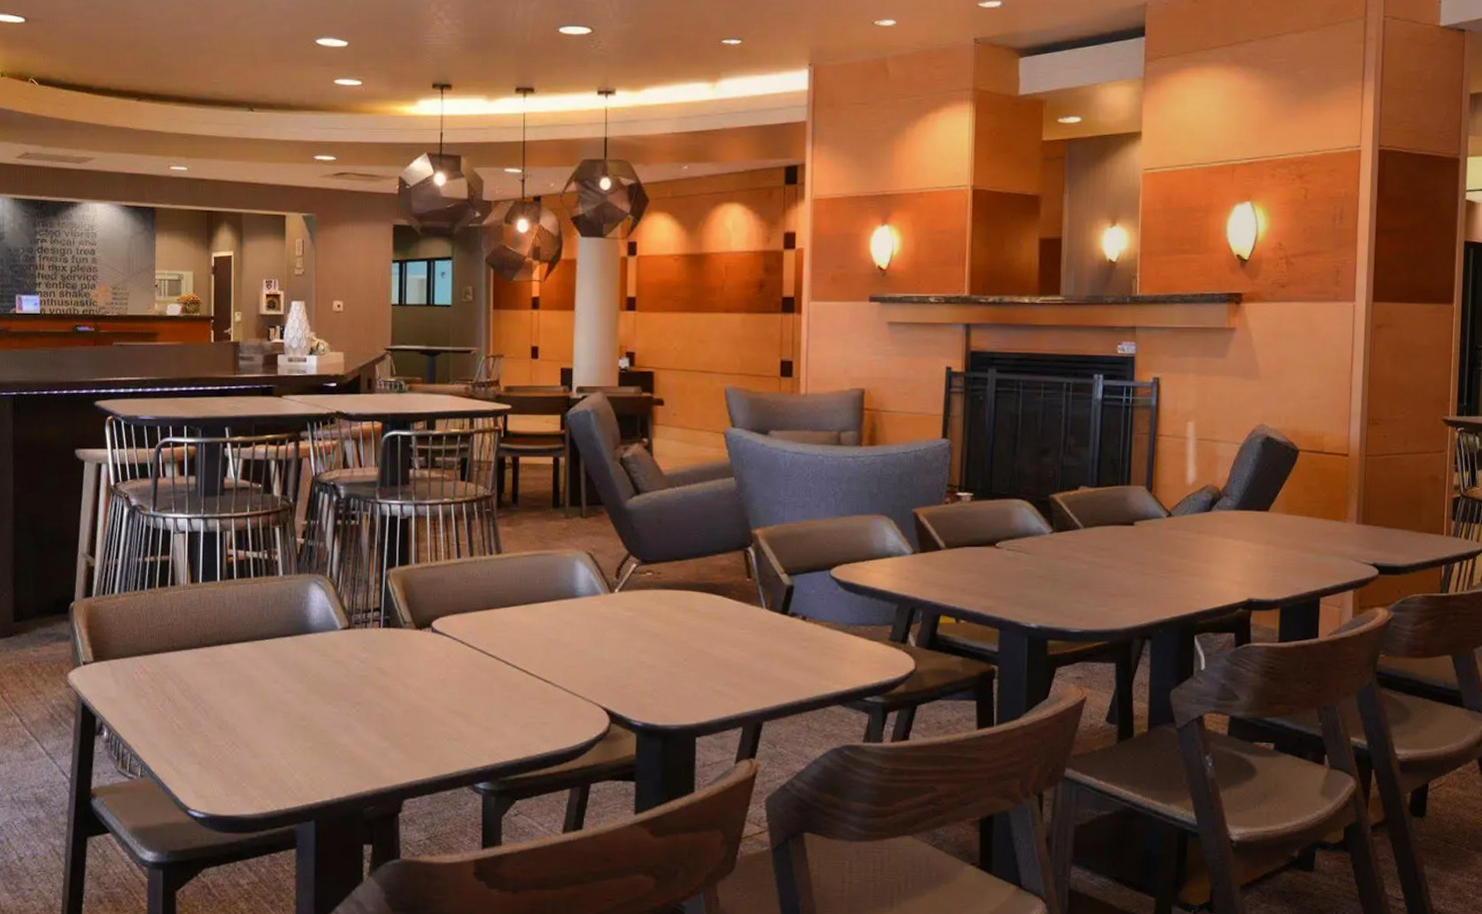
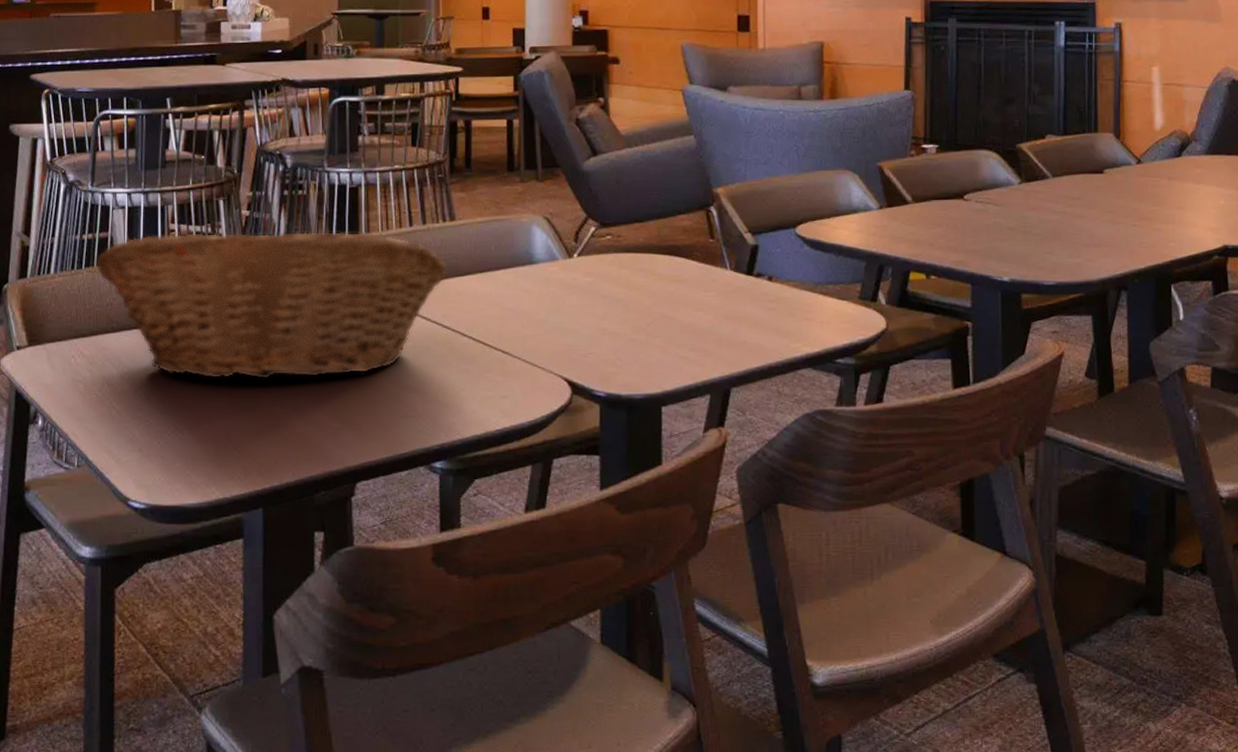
fruit basket: none [157,558,492,700] -> present [96,232,447,379]

